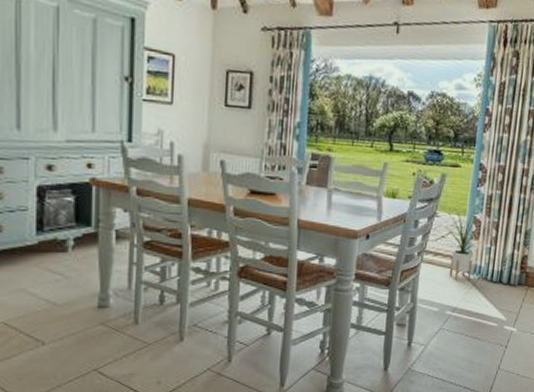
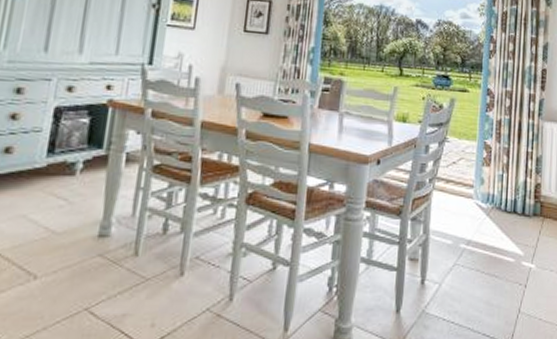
house plant: present [446,210,482,281] -> none [457,136,493,211]

